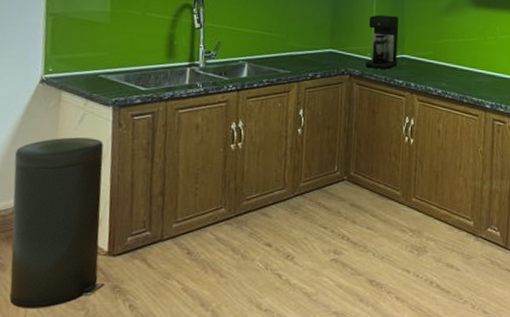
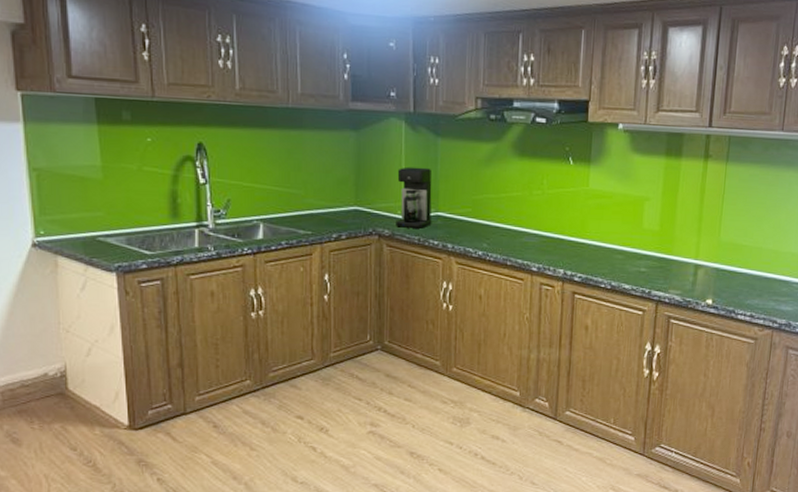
pedal bin: present [9,137,104,309] -> none [15,306,129,484]

